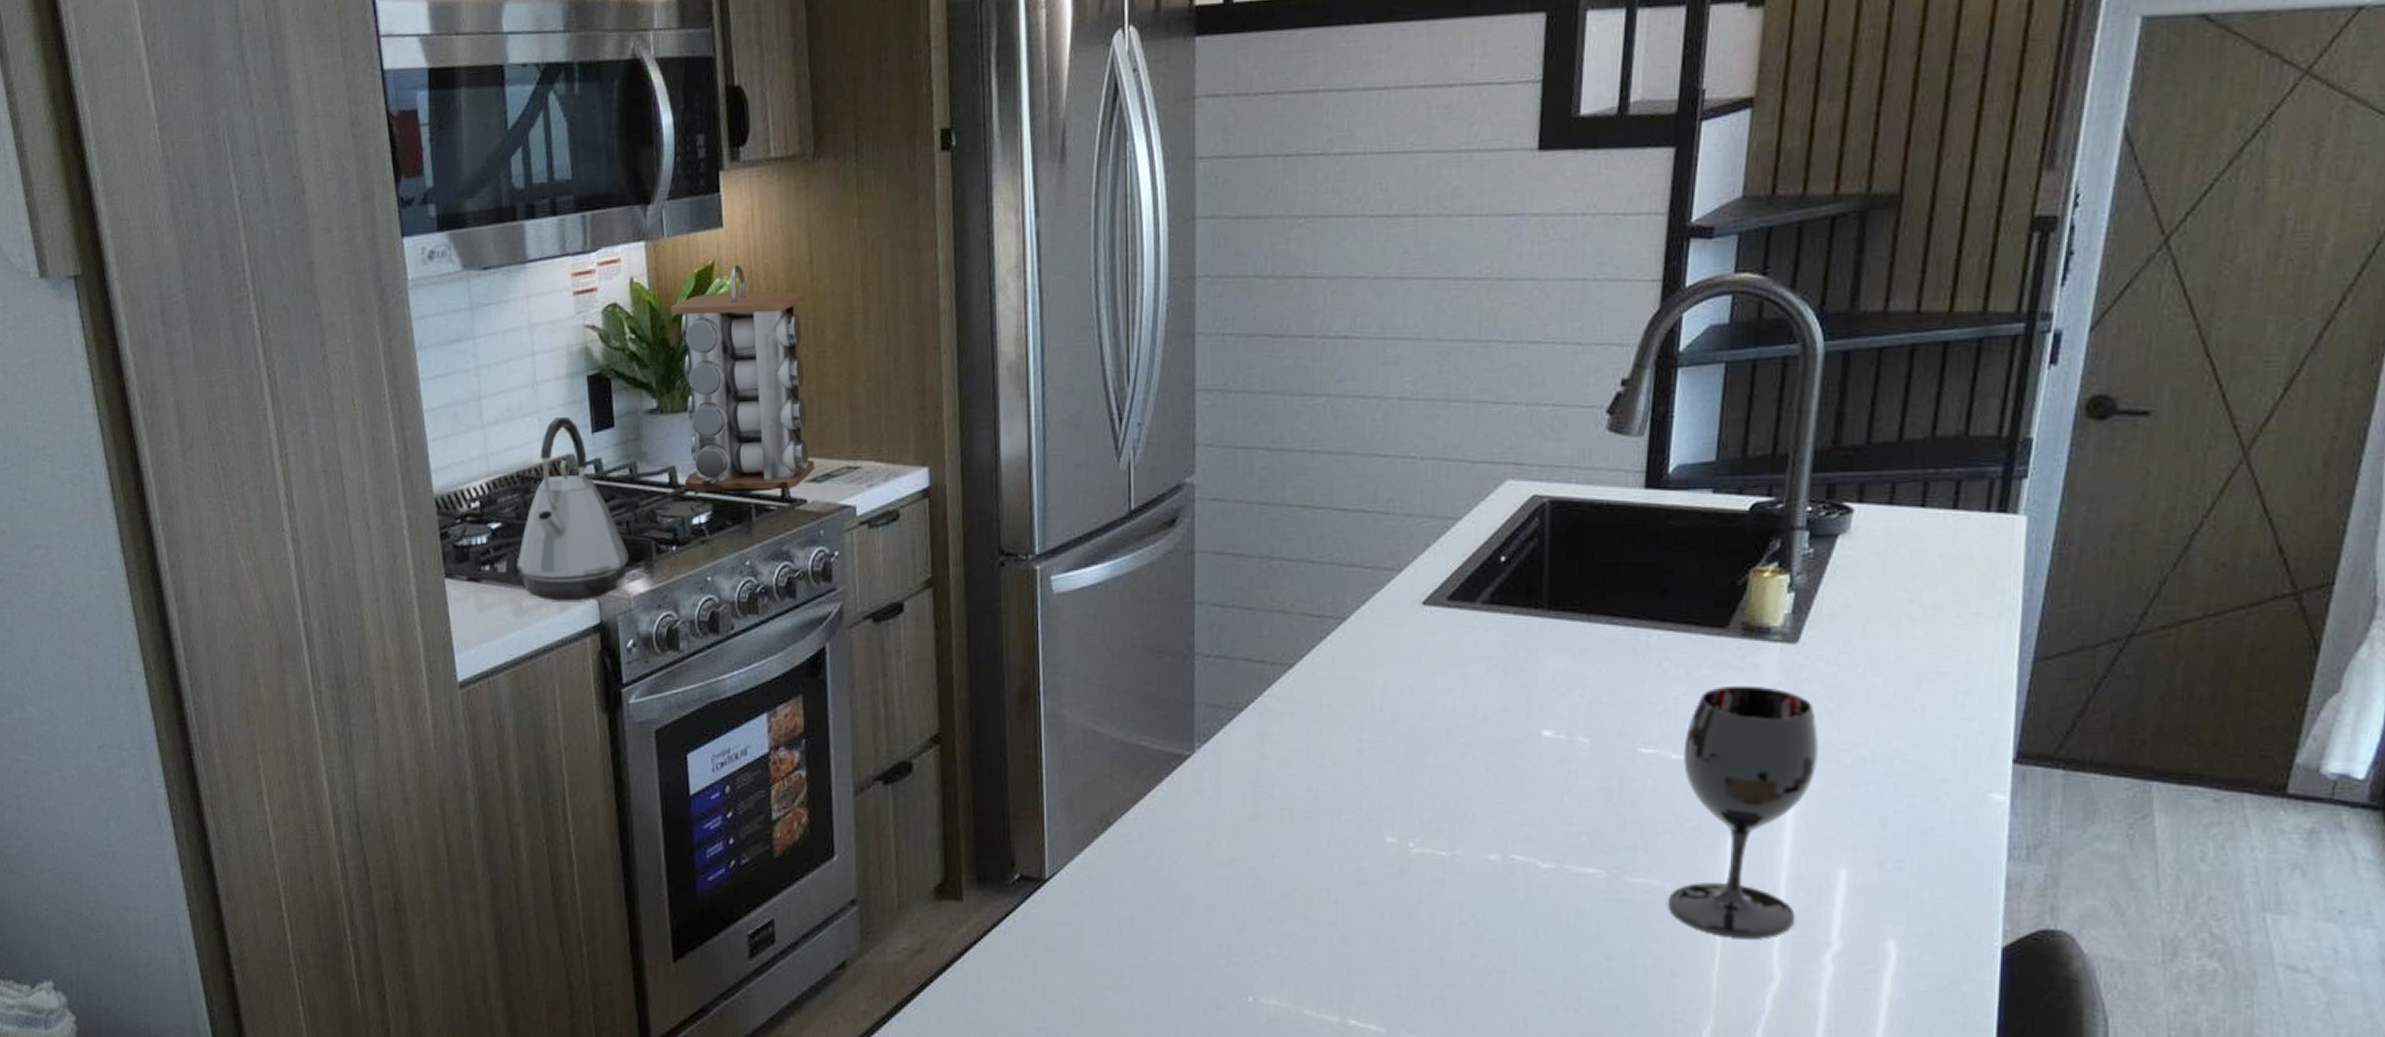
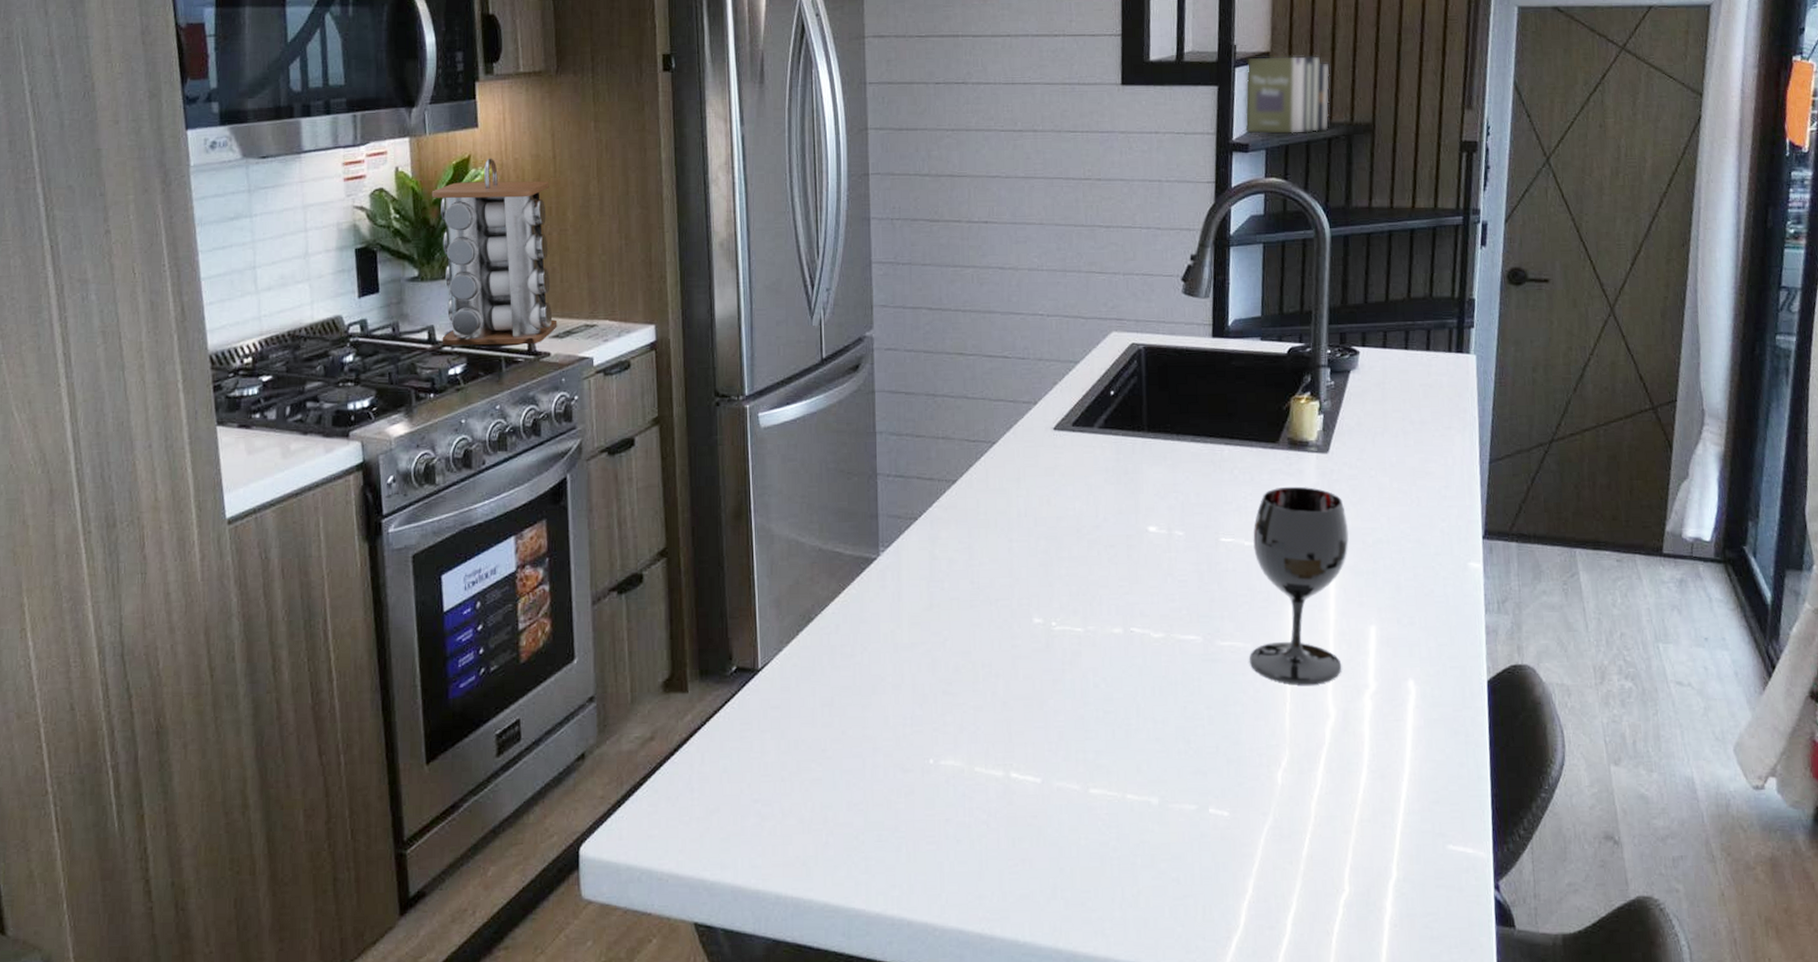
kettle: present [518,417,629,601] -> none [286,284,390,444]
books: none [1711,99,1843,214] -> present [1245,55,1331,135]

